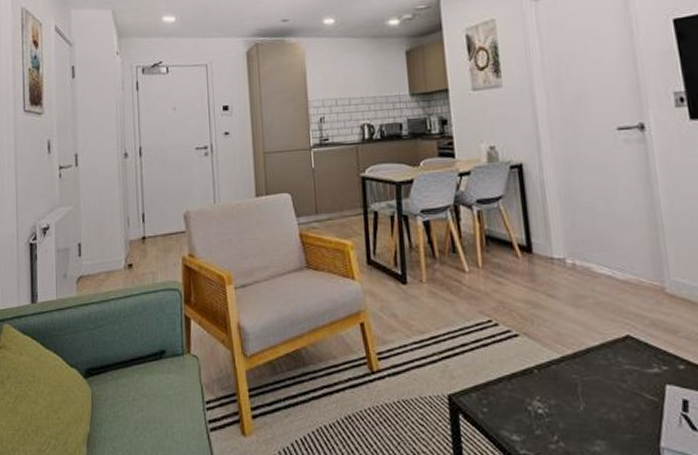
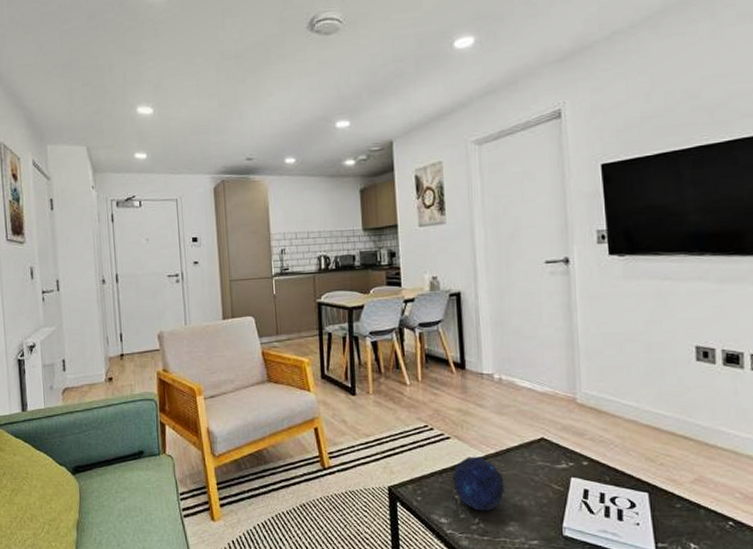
decorative orb: none [523,358,587,426] -> present [452,456,505,511]

